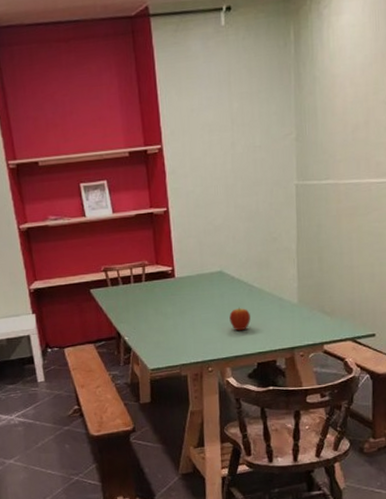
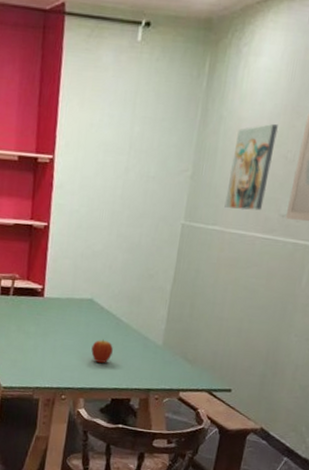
wall art: none [333,74,372,161] -> present [224,124,278,211]

